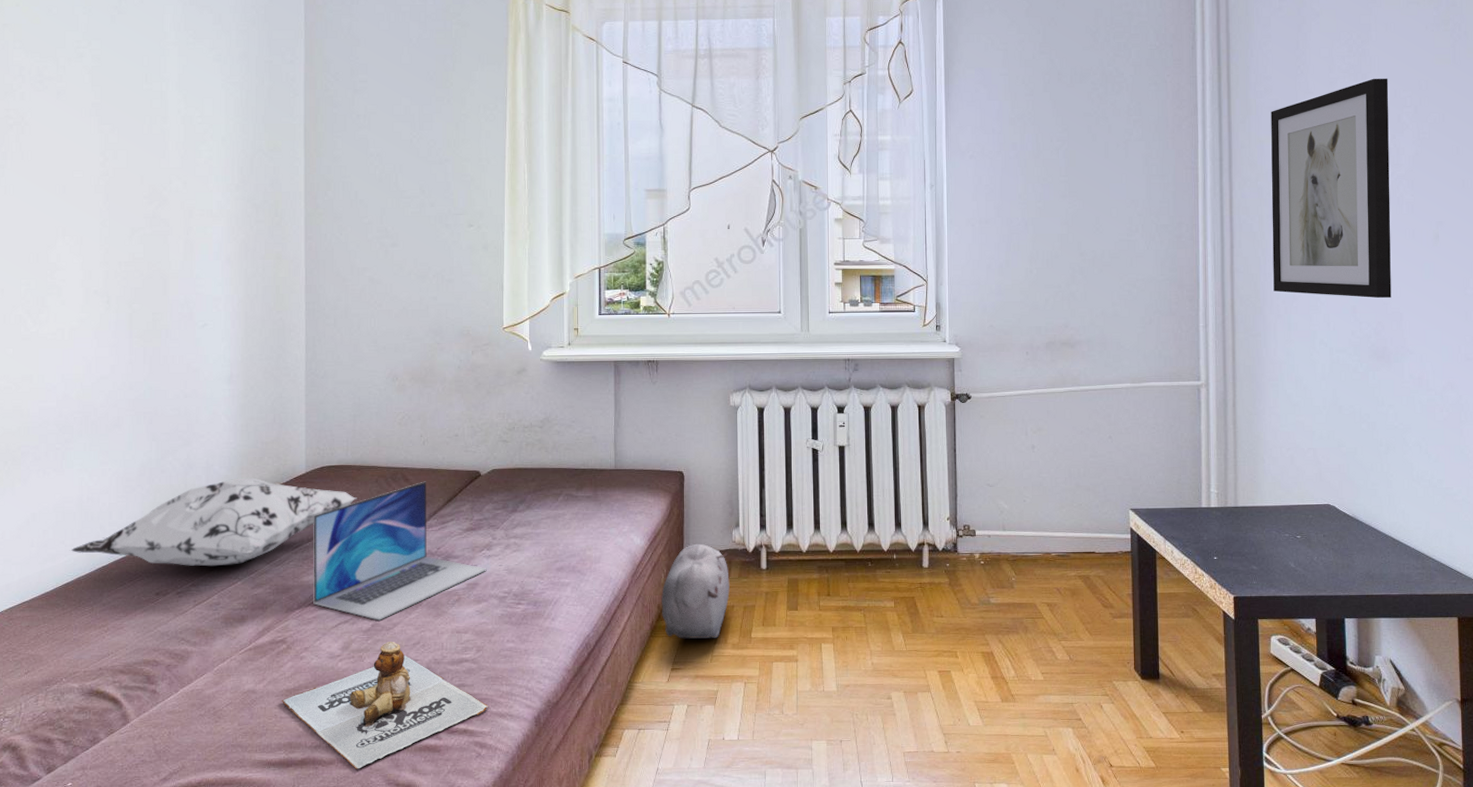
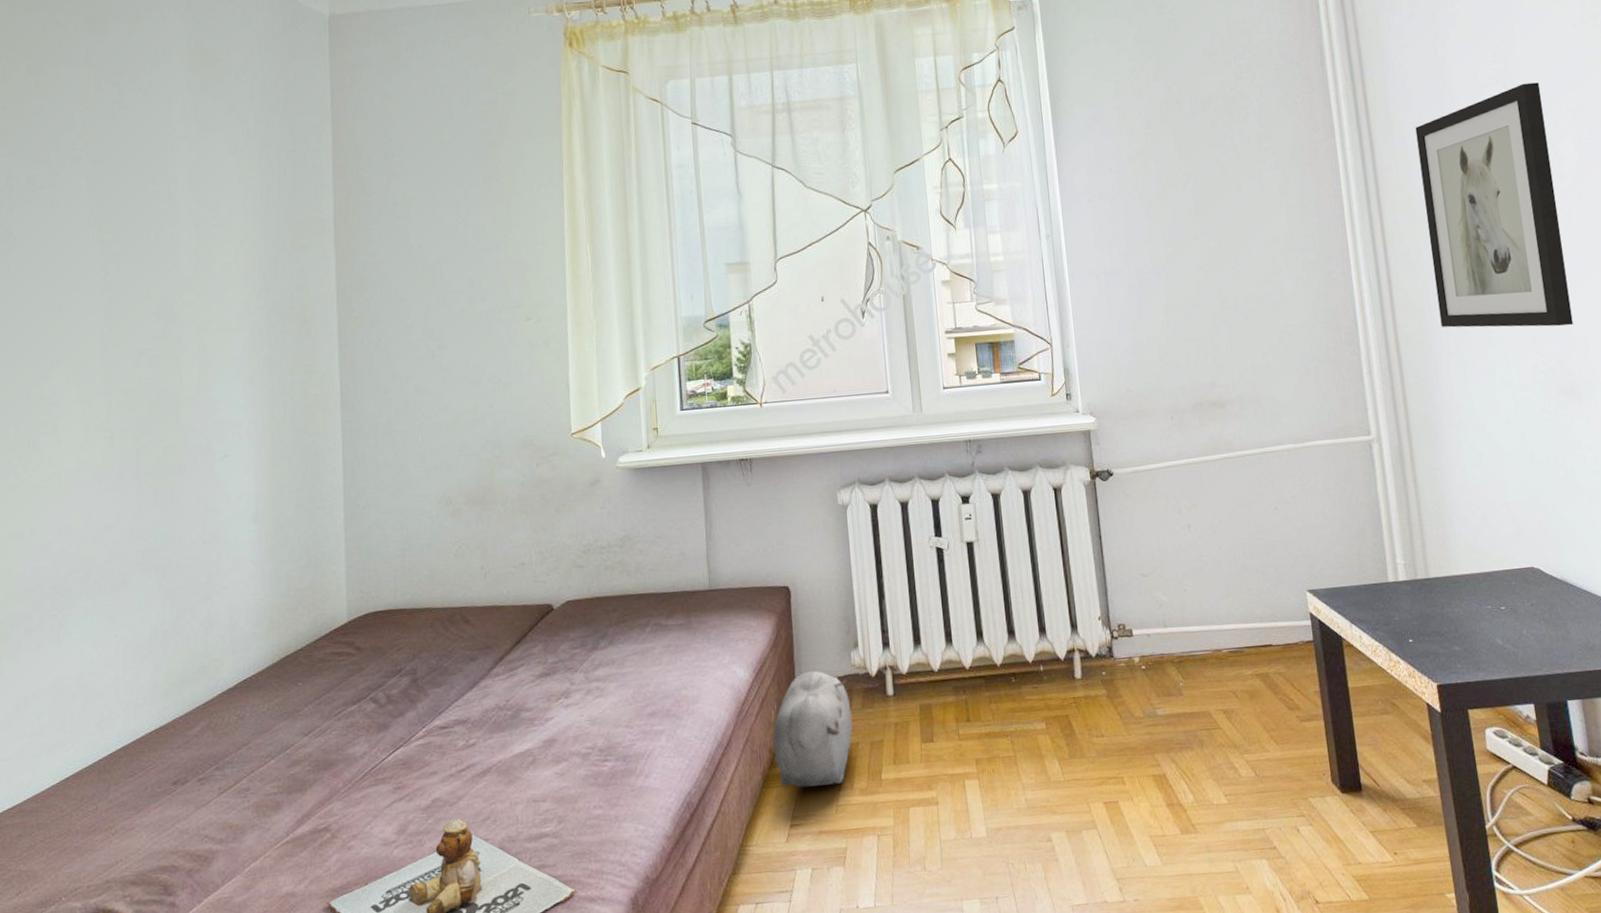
decorative pillow: present [69,477,357,567] -> none [68,632,409,746]
laptop: present [313,481,487,621] -> none [358,621,566,795]

